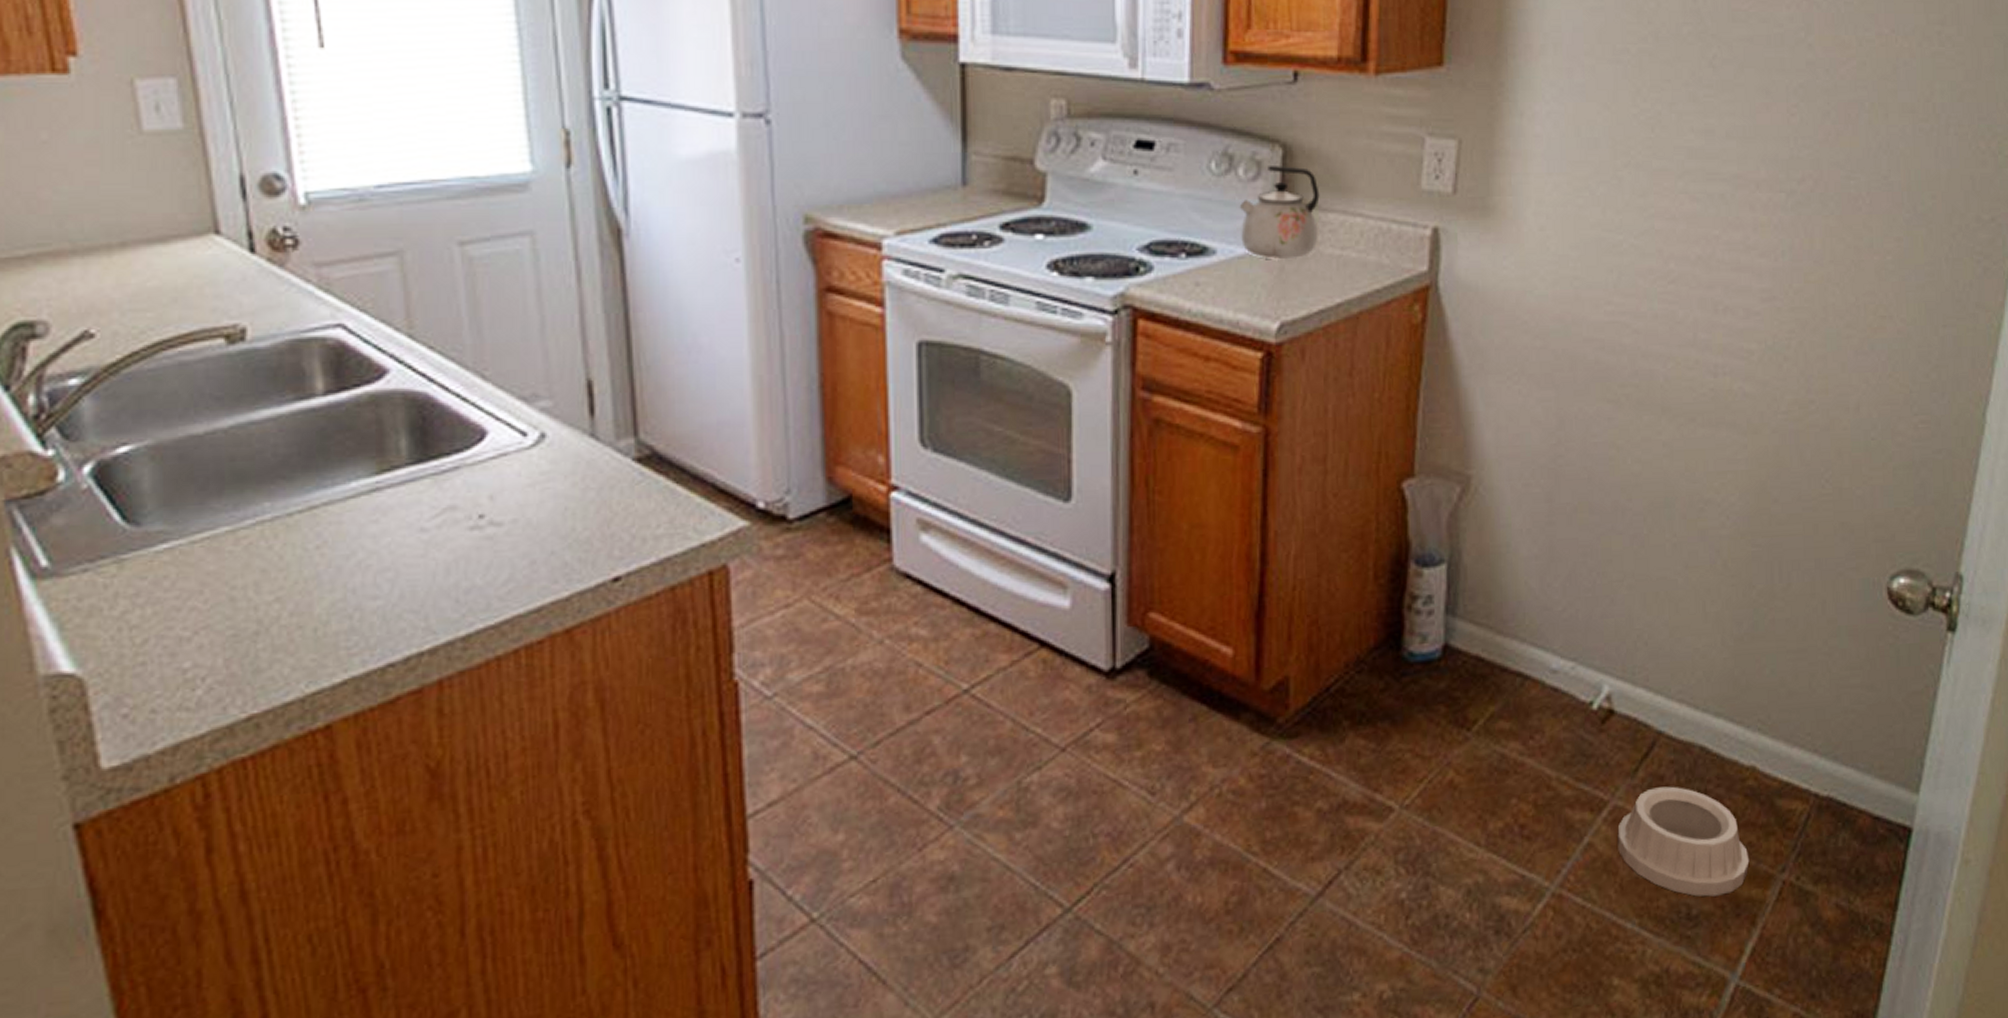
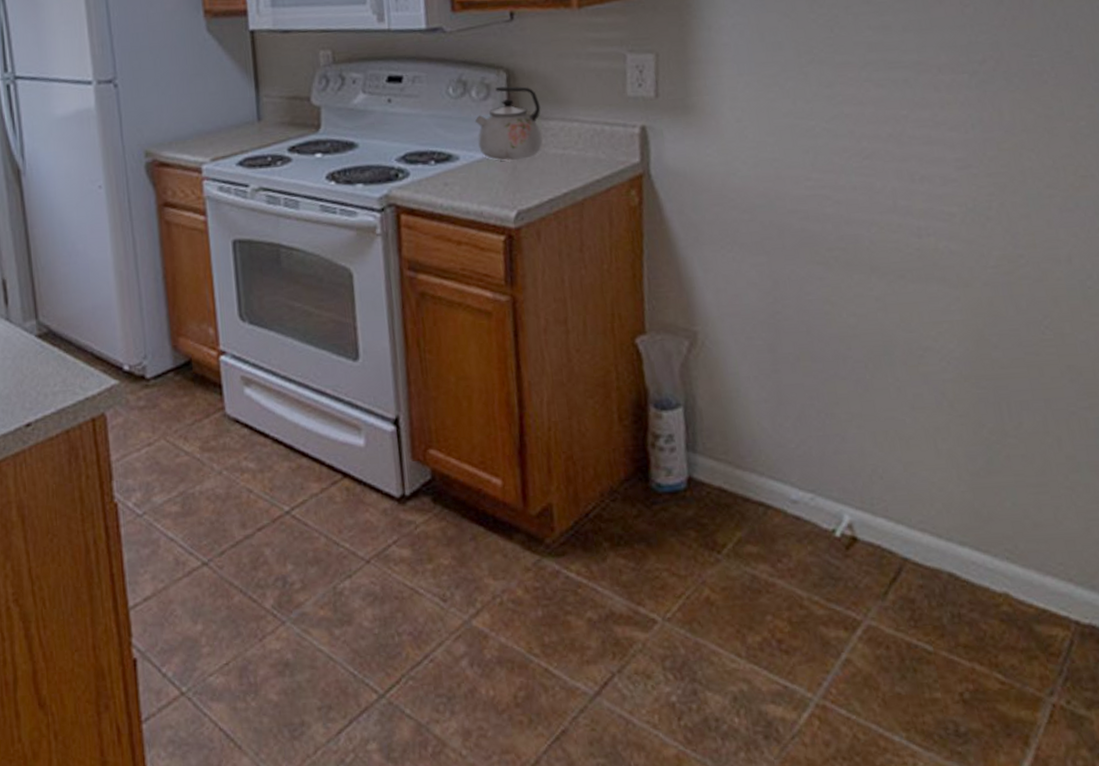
pet bowl: present [1617,786,1750,897] -> none [874,609,1015,716]

